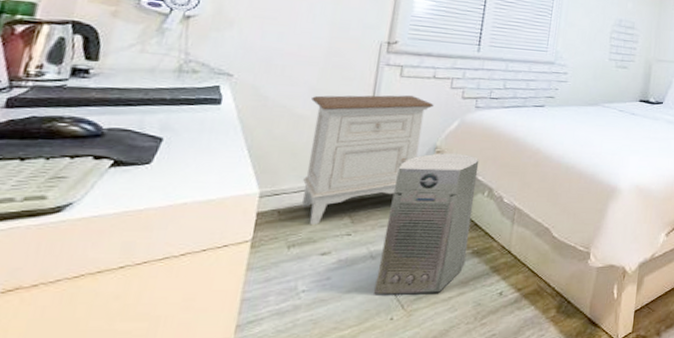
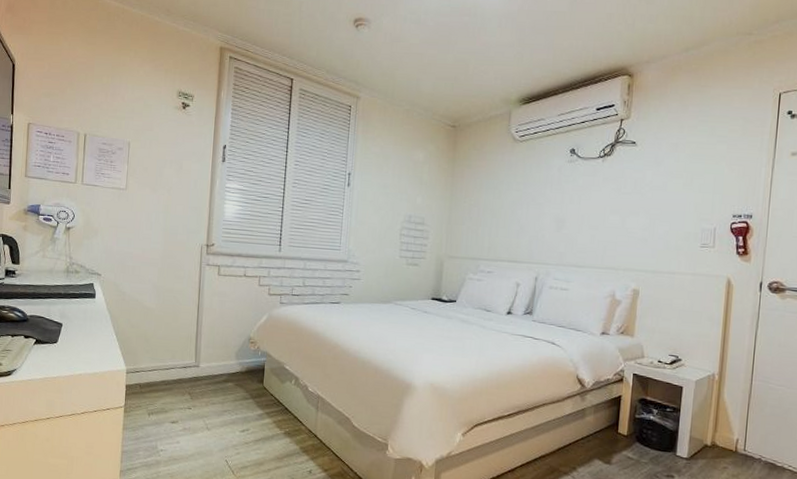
nightstand: present [301,95,434,226] -> none [154,291,246,399]
air purifier: present [374,153,480,294] -> none [211,344,286,464]

